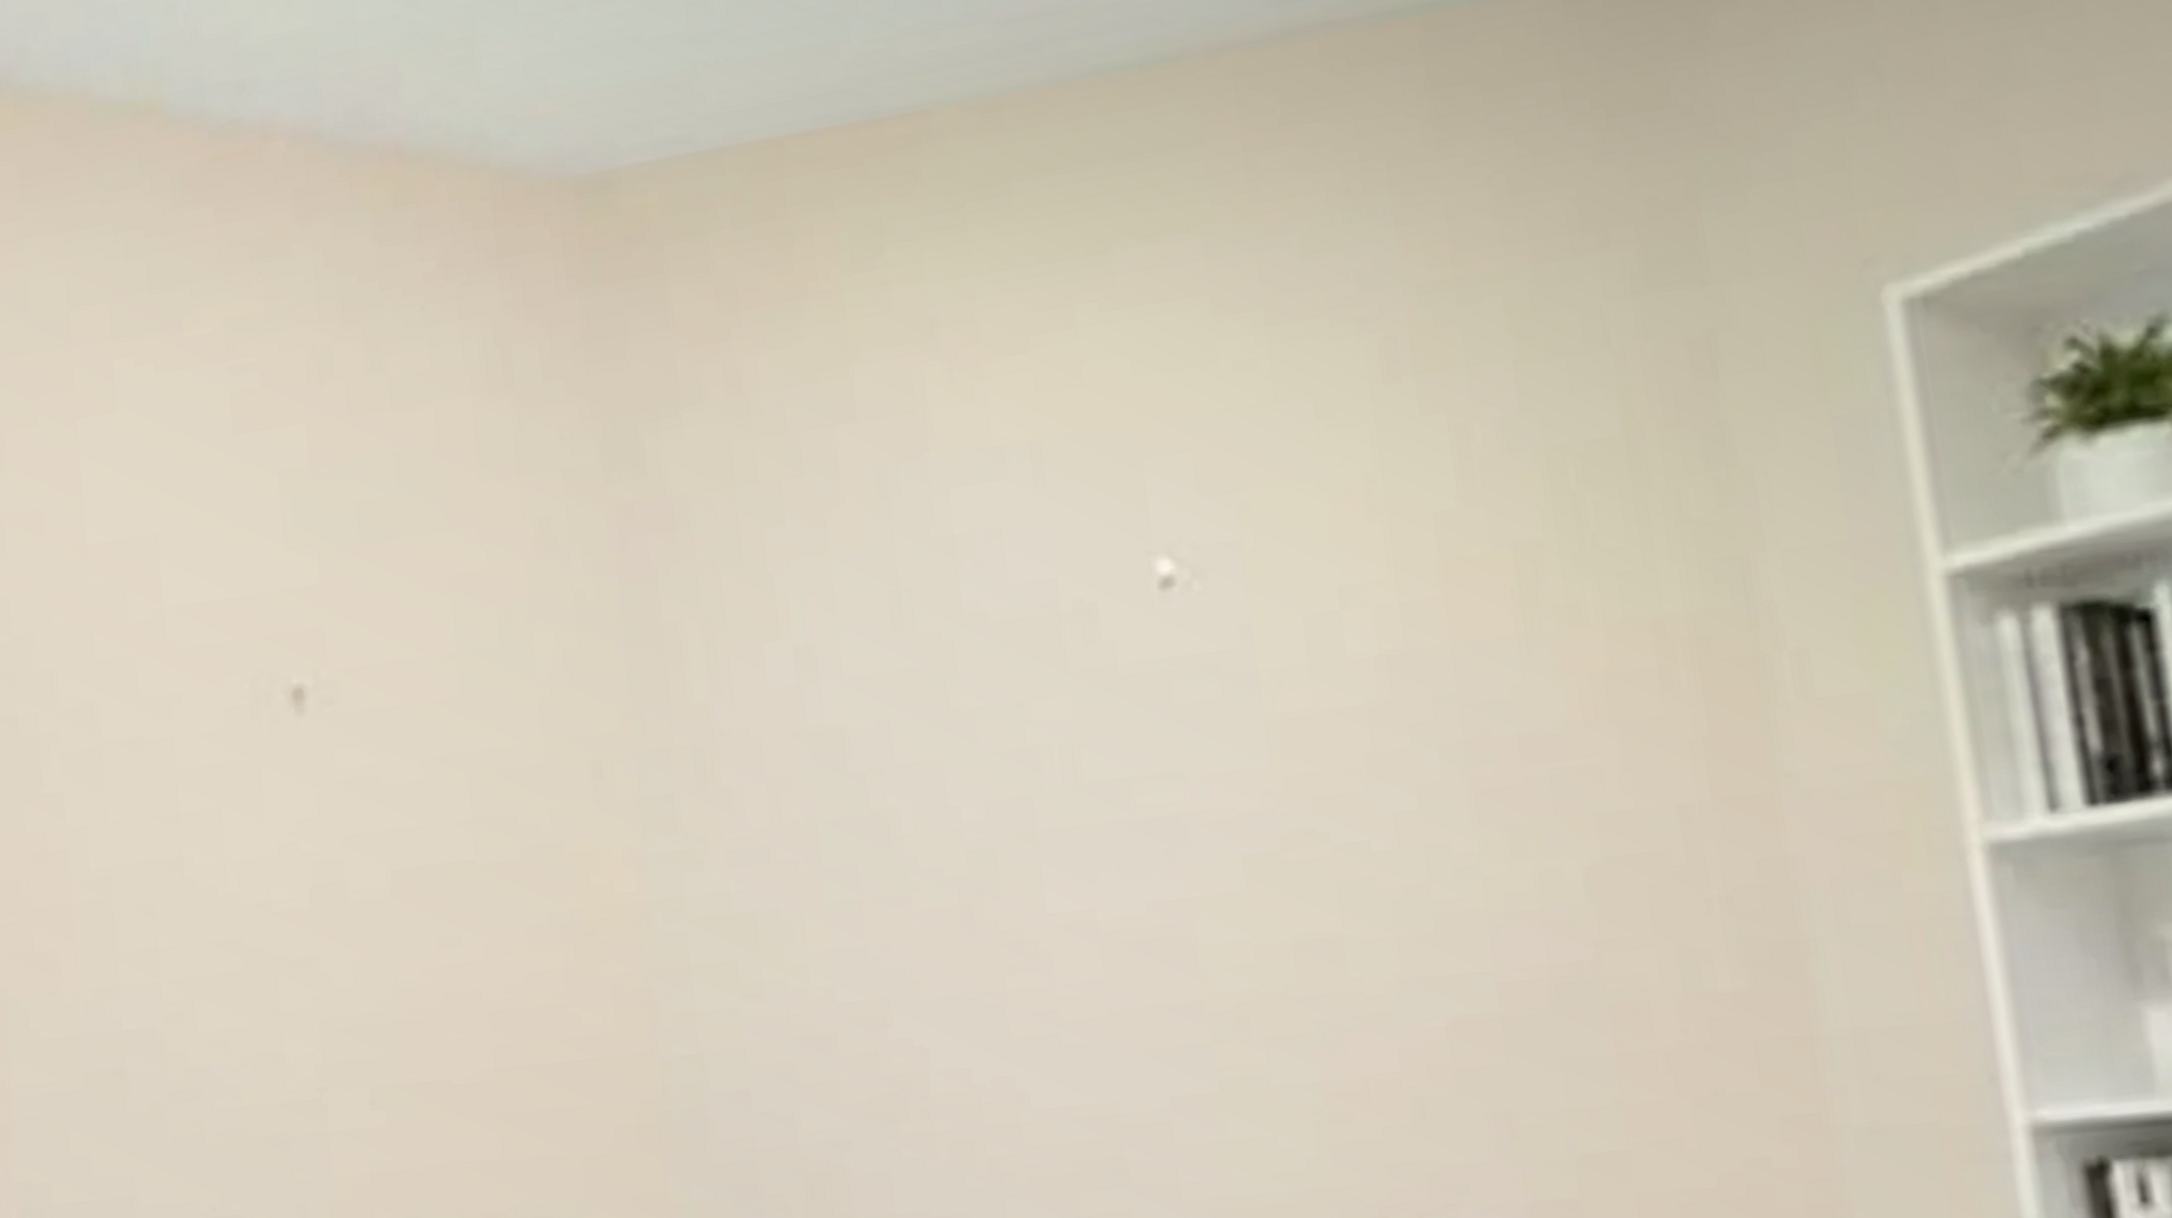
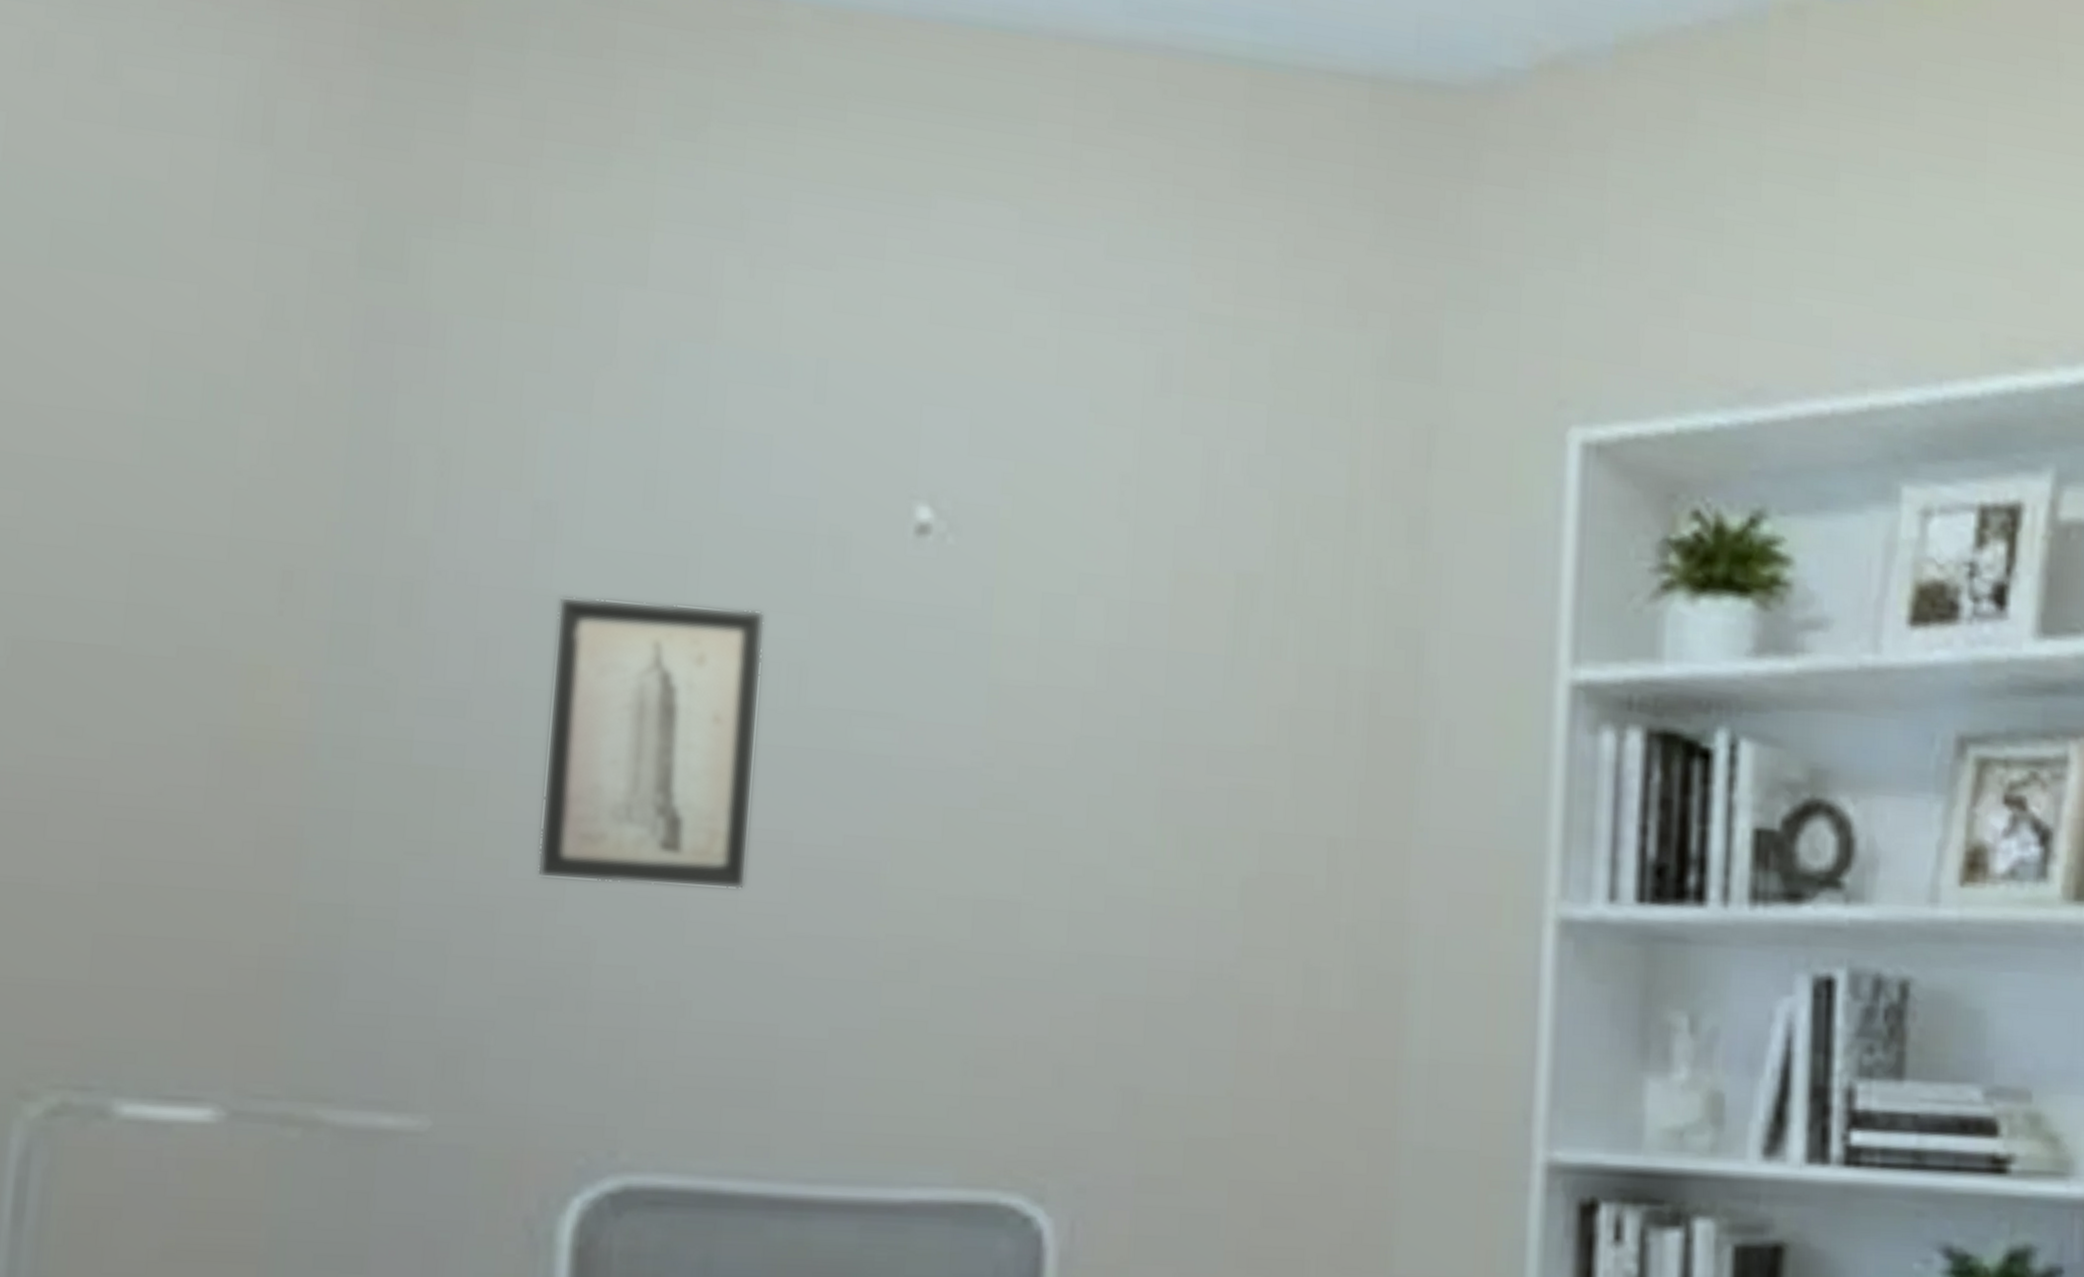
wall art: none [833,700,1059,999] -> present [537,596,765,890]

